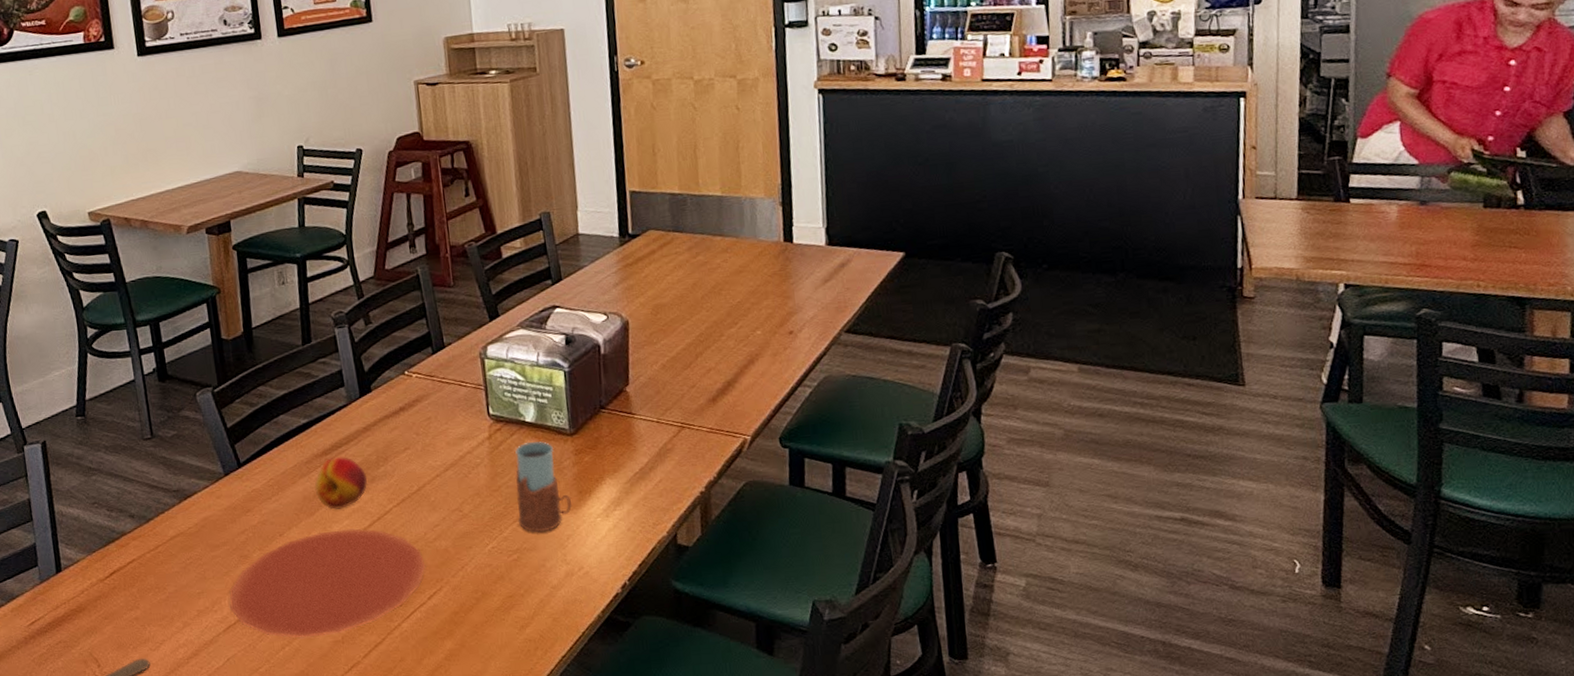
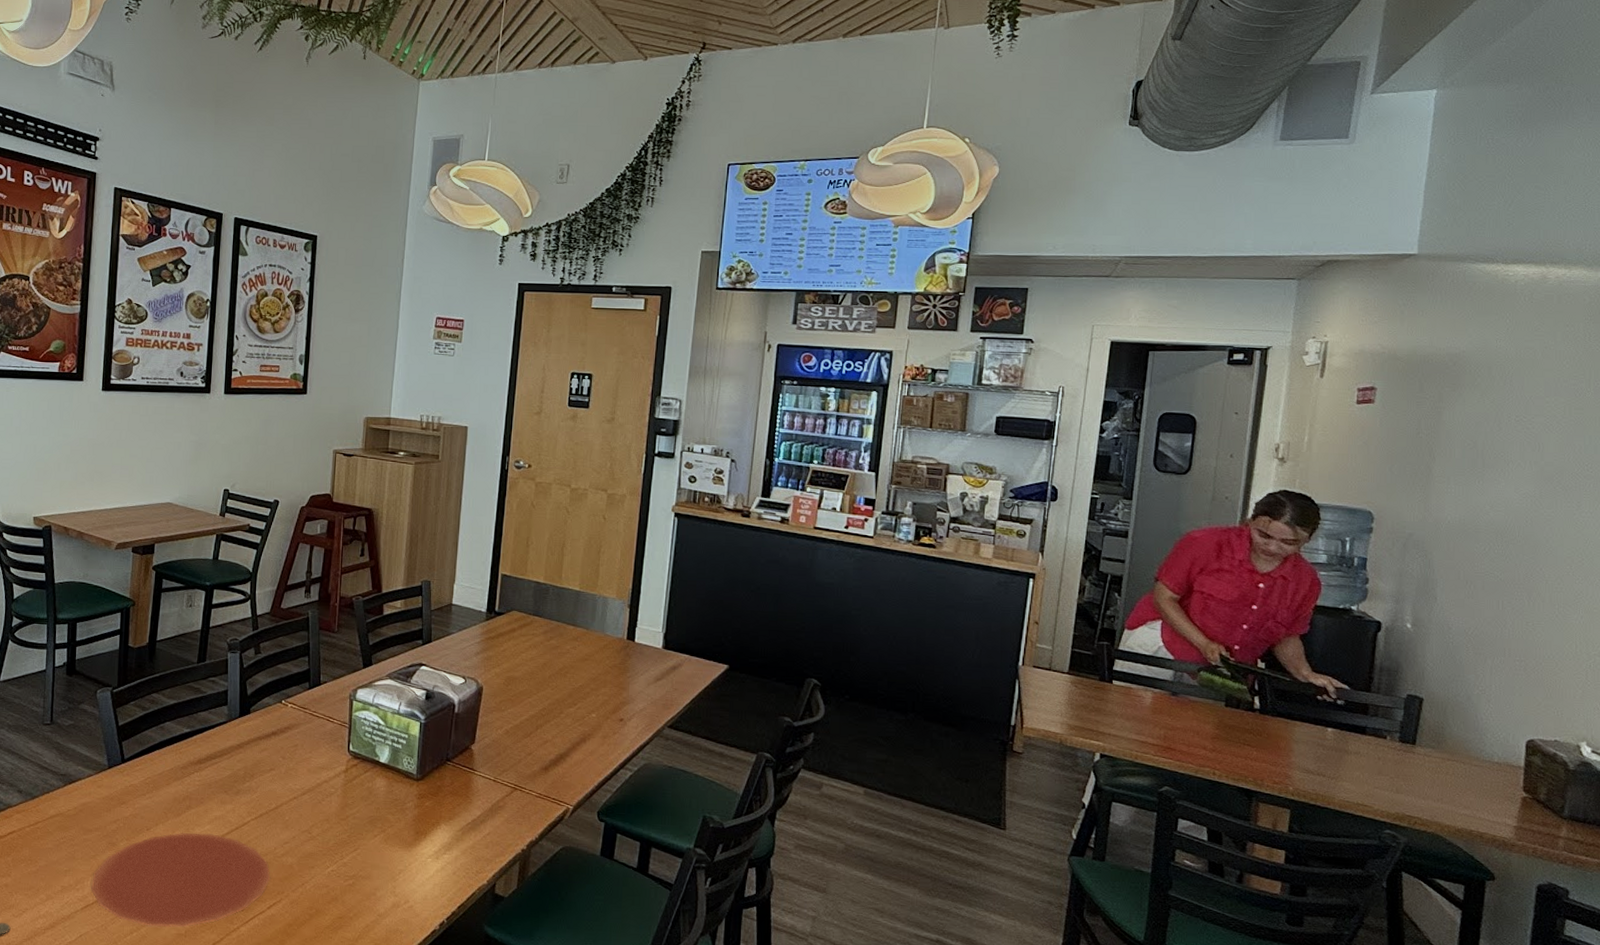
fruit: present [314,456,367,509] -> none [185,767,232,814]
drinking glass: present [515,441,573,533] -> none [359,780,409,864]

